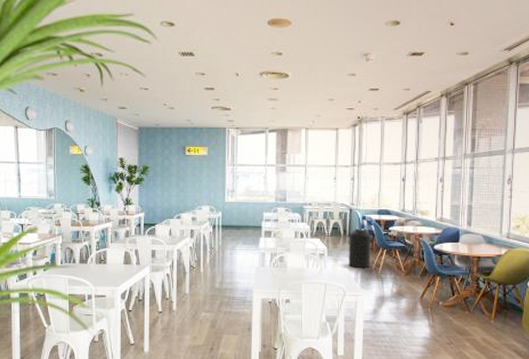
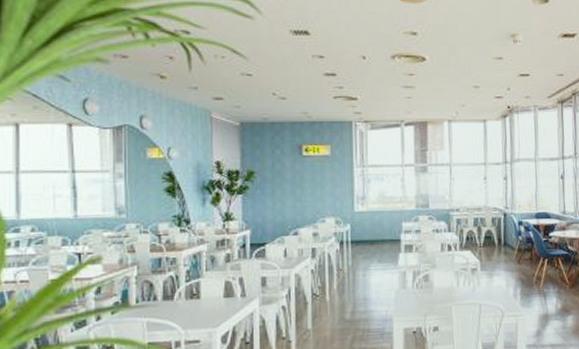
trash can: present [348,229,371,268] -> none [504,236,531,283]

